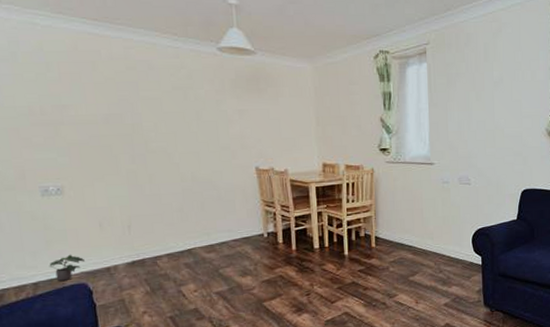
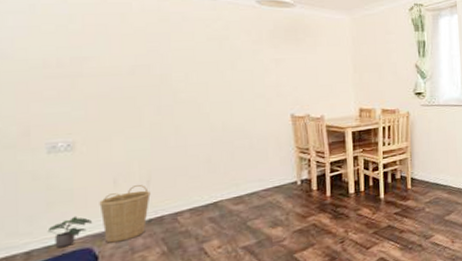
basket: none [89,228,132,280] -> present [99,184,151,243]

